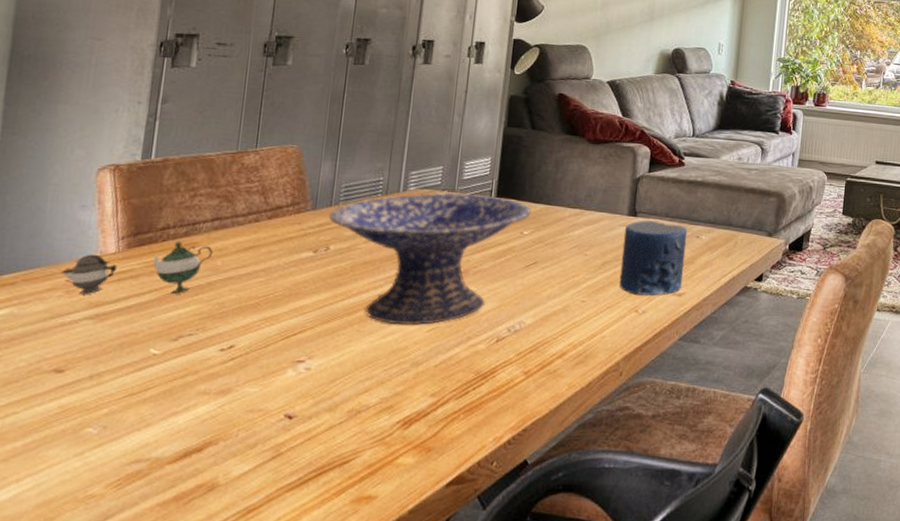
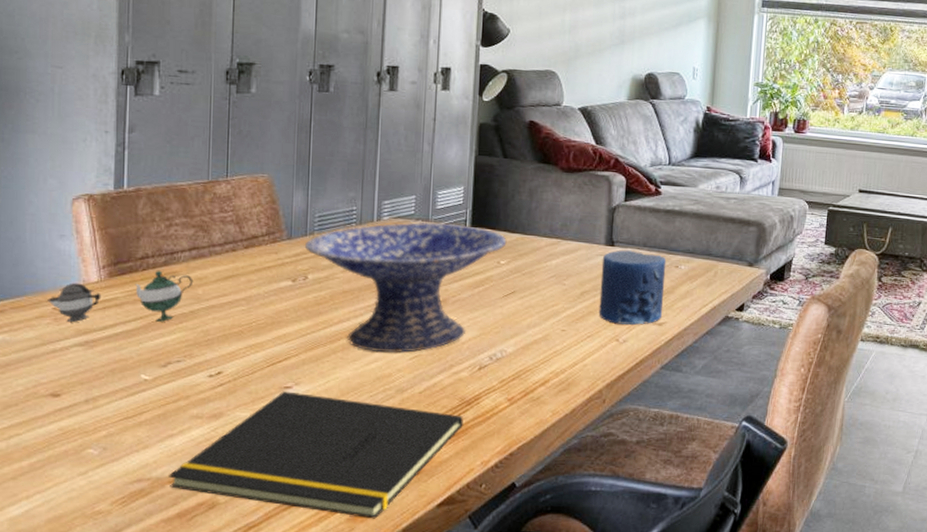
notepad: none [169,365,478,500] -> present [169,391,463,519]

